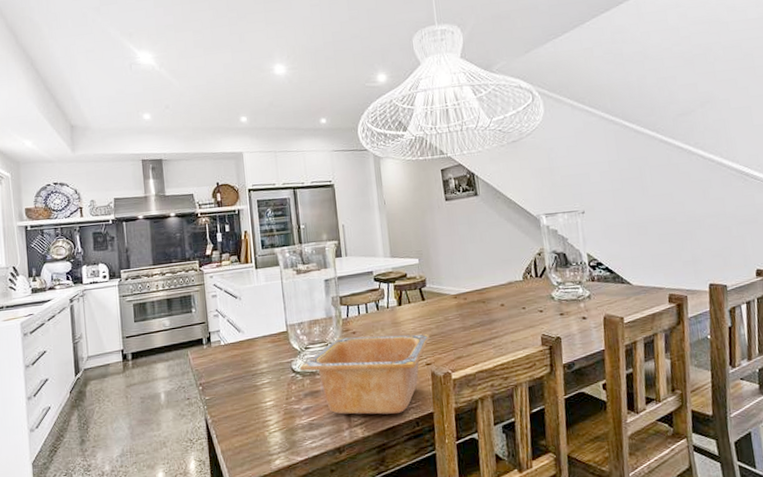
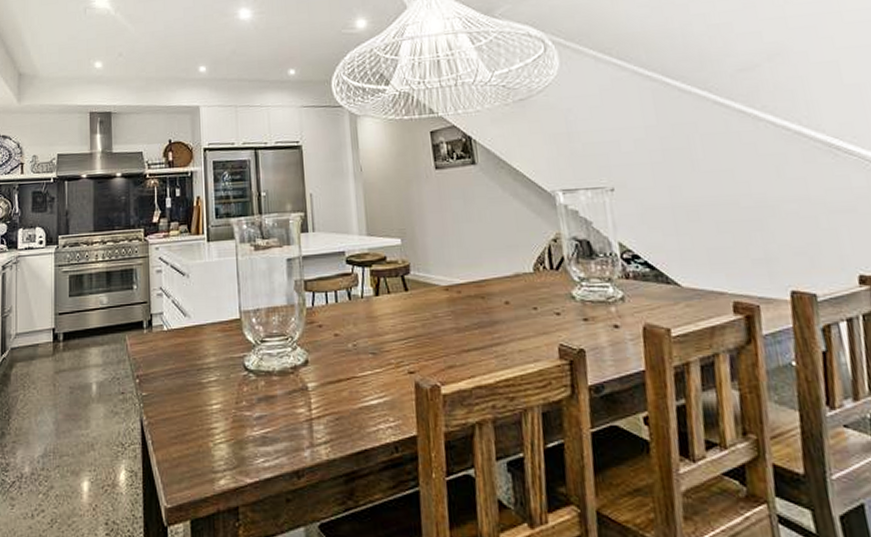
serving bowl: present [300,334,431,415] -> none [254,331,415,433]

